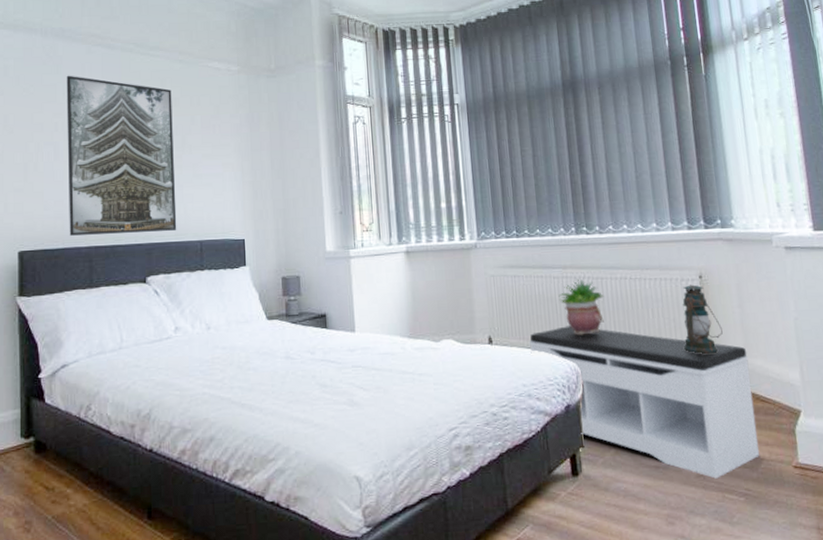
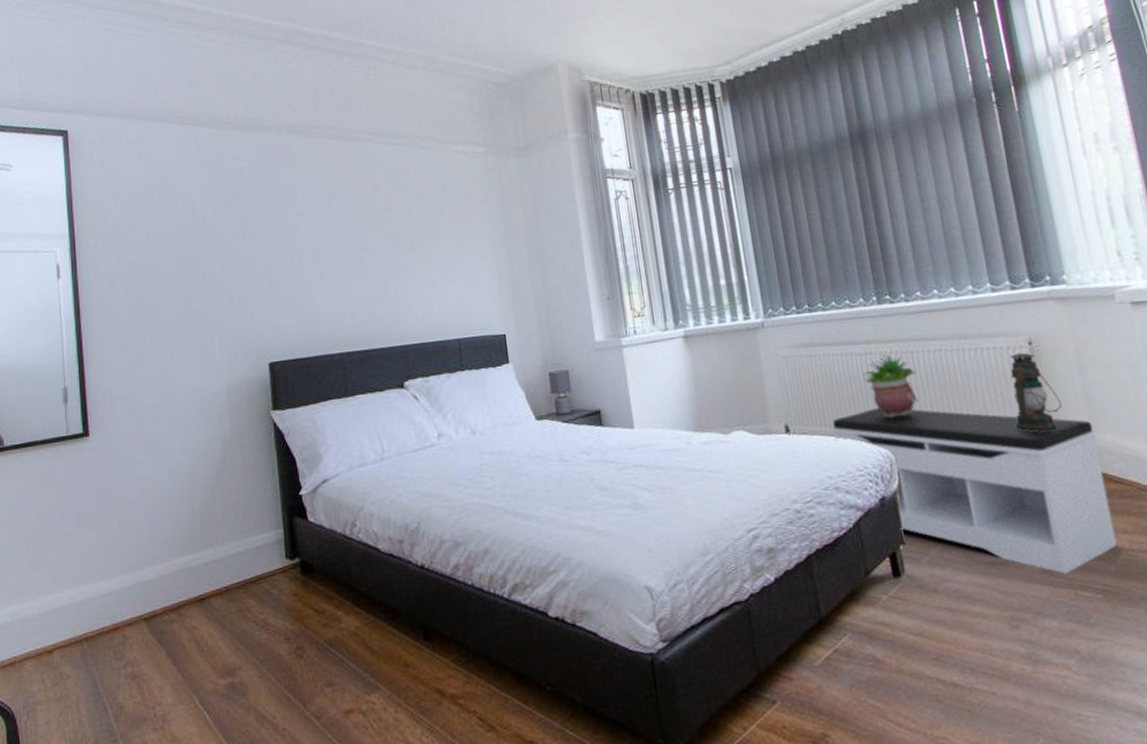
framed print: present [66,75,177,236] -> none [304,172,432,343]

